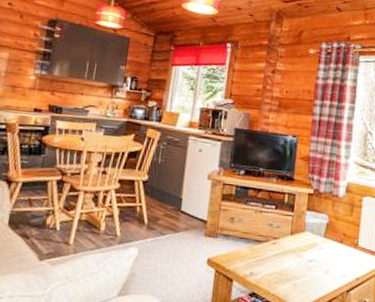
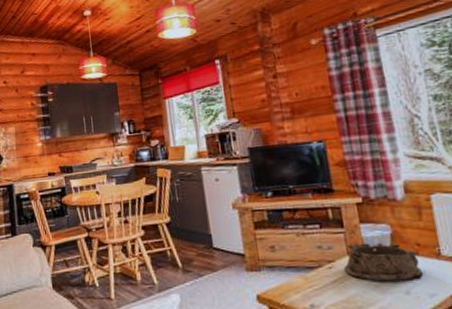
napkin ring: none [285,226,342,262] -> present [344,242,424,281]

